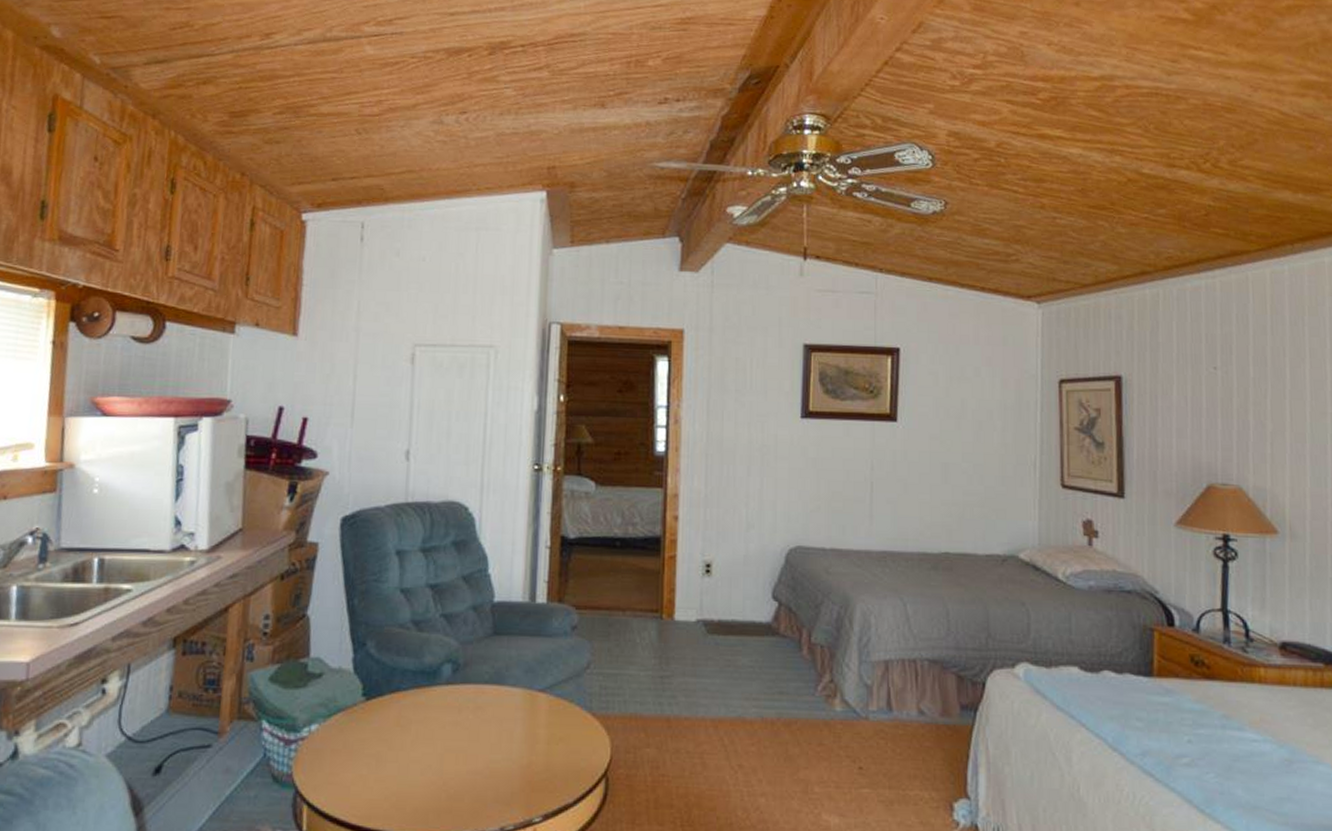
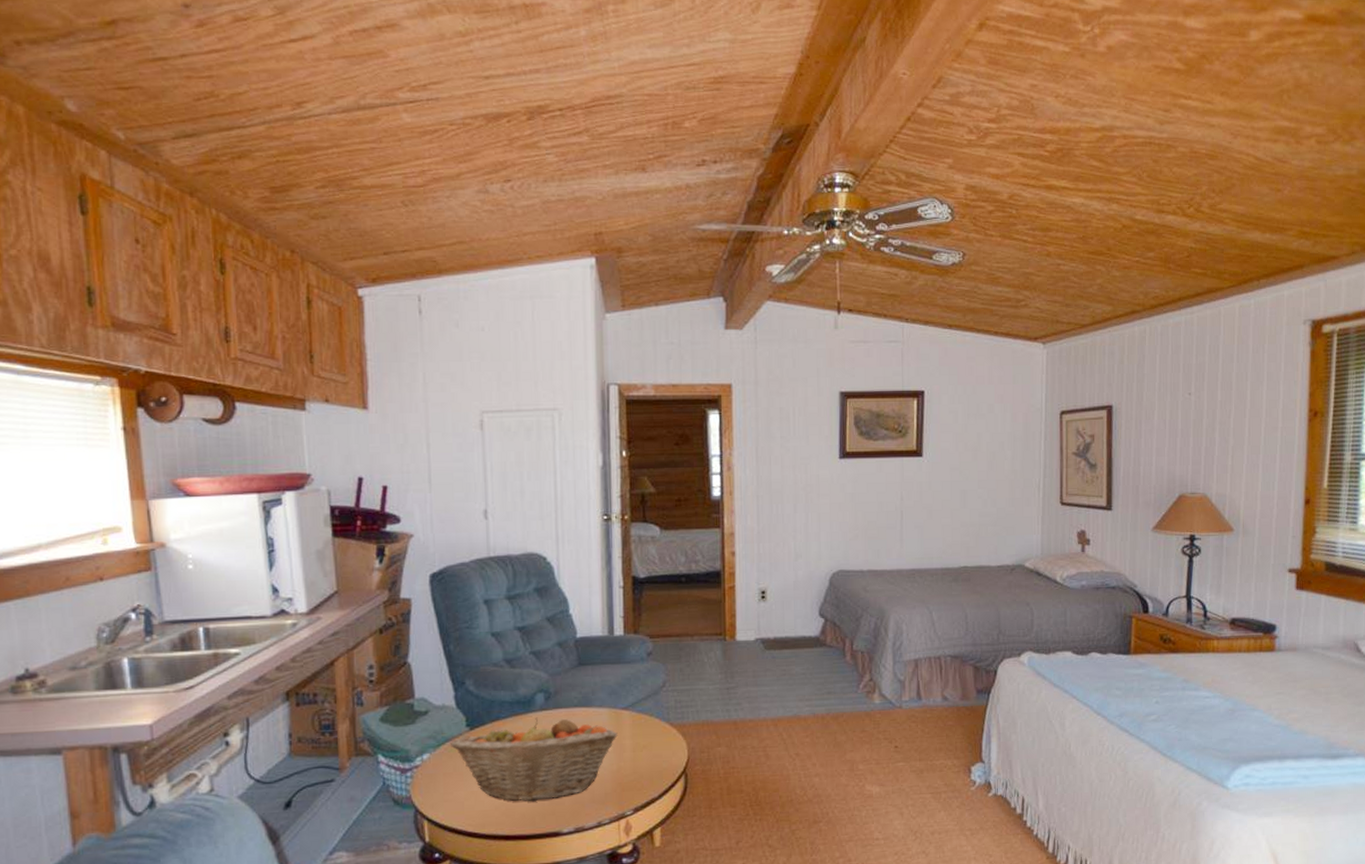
fruit basket: none [343,692,531,795] -> present [451,717,618,802]

